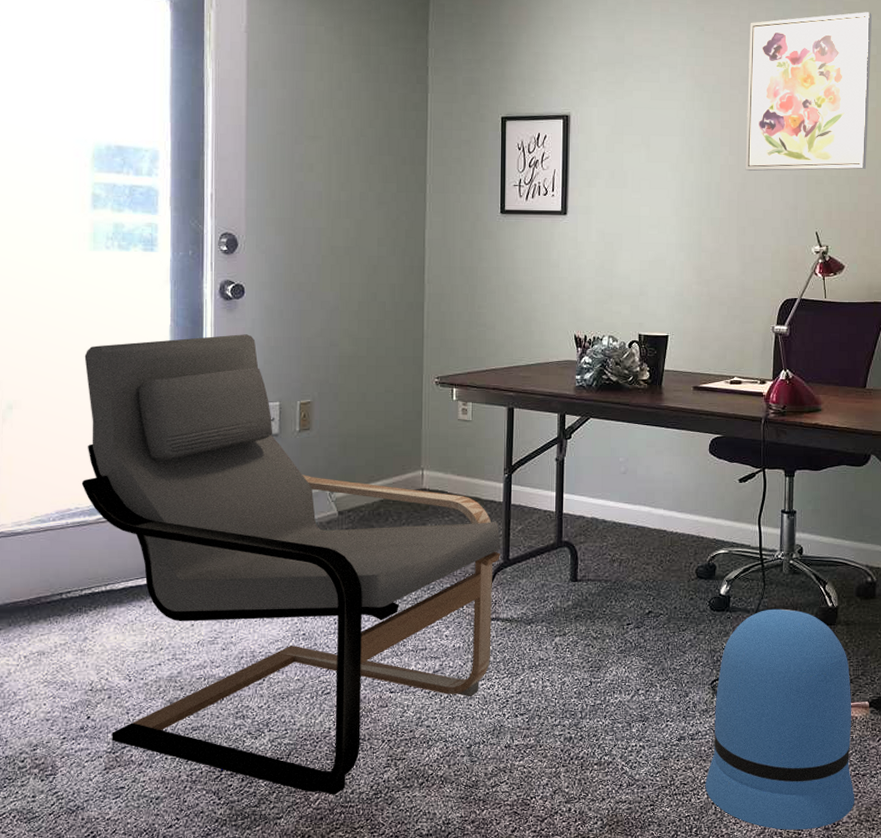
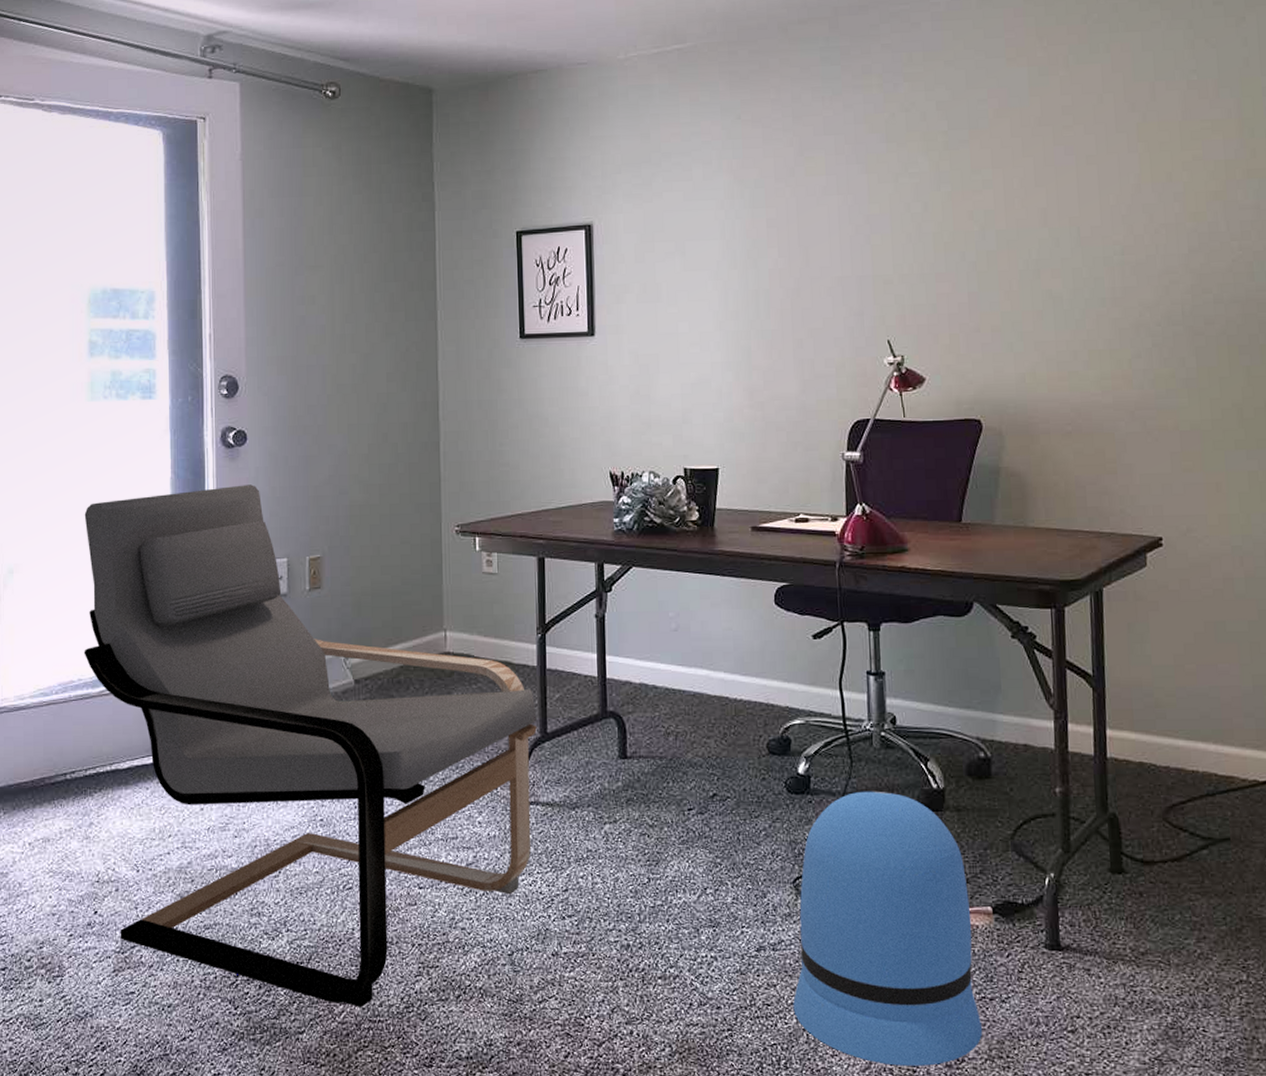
wall art: present [745,12,873,172] -> none [794,82,945,275]

